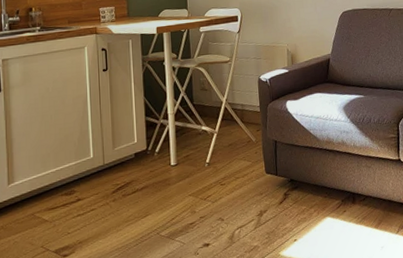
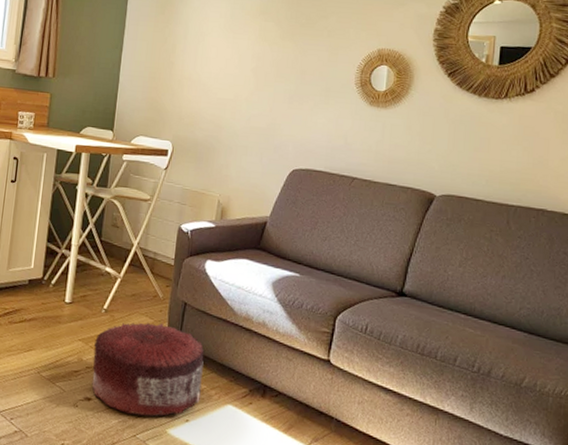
pouf: none [203,163,303,249] -> present [91,323,205,417]

